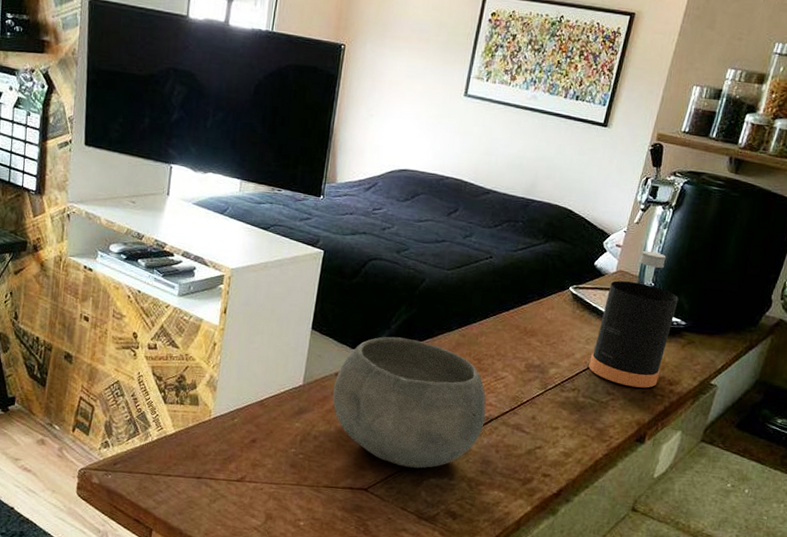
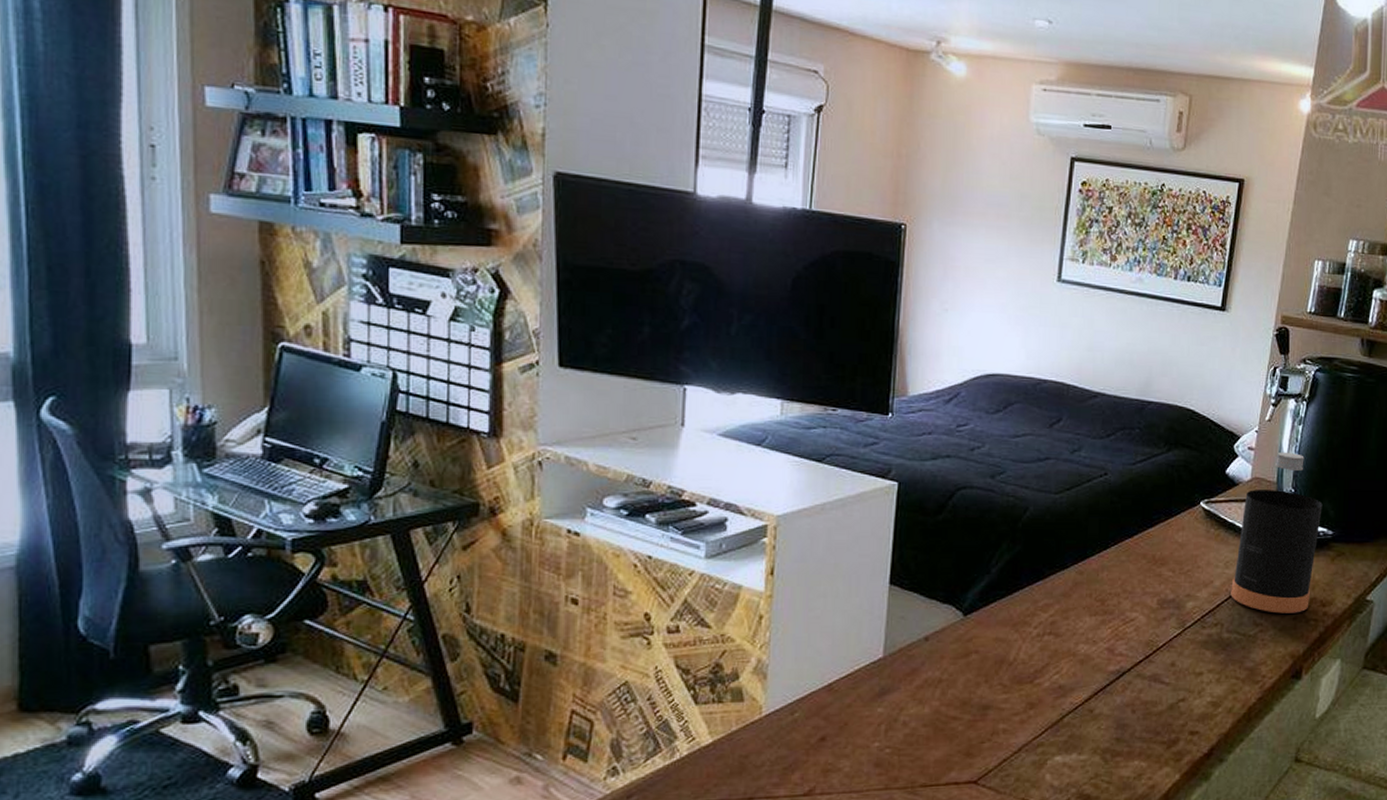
bowl: present [332,336,486,469] -> none [923,583,1116,746]

